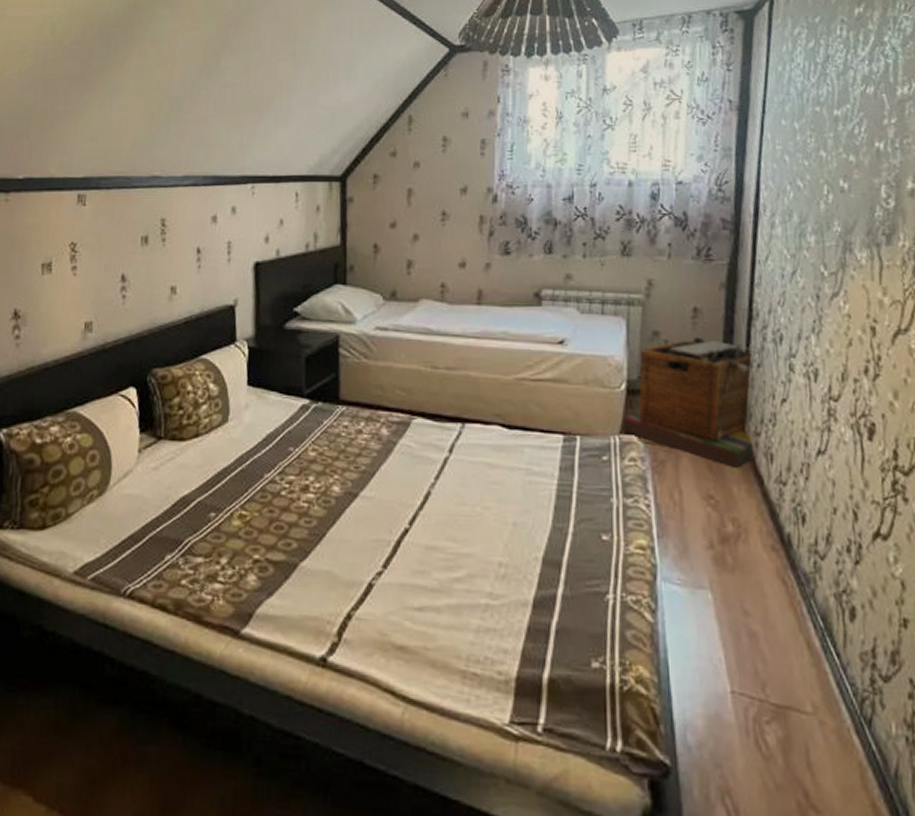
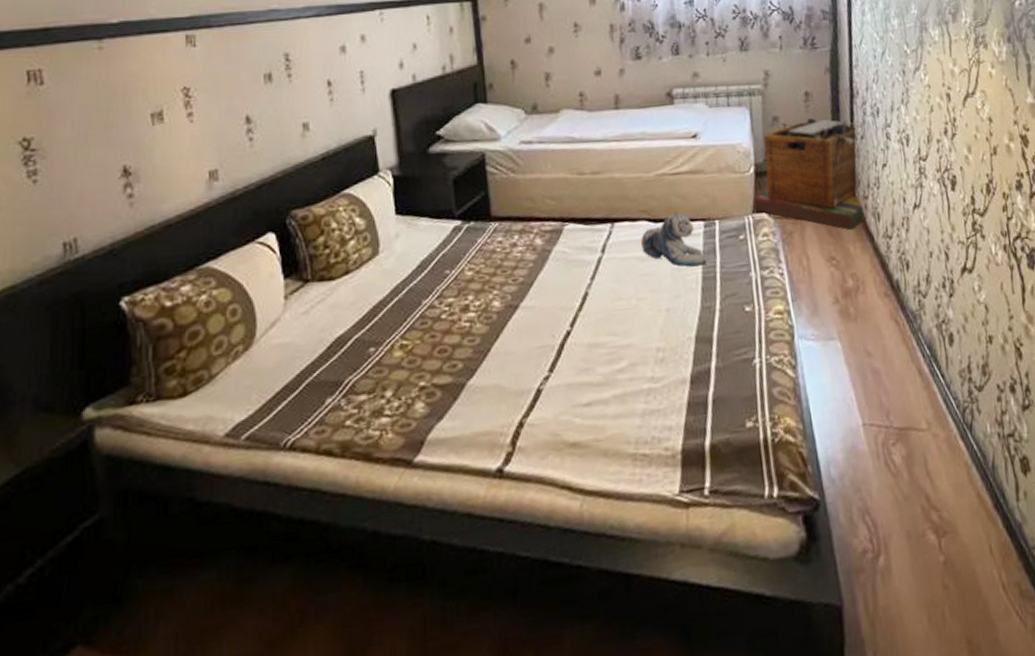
plush toy: none [491,421,566,483] -> present [640,212,709,267]

